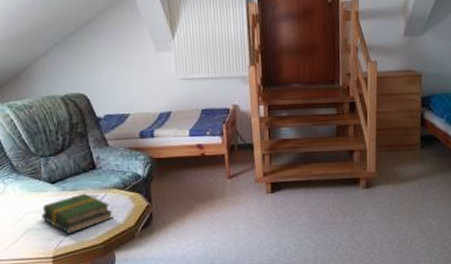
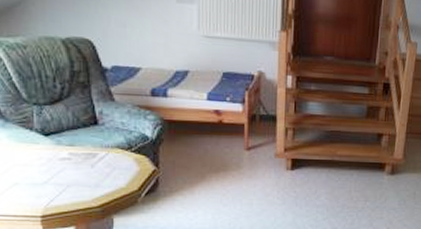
book: present [41,193,113,234] -> none [31,150,114,192]

